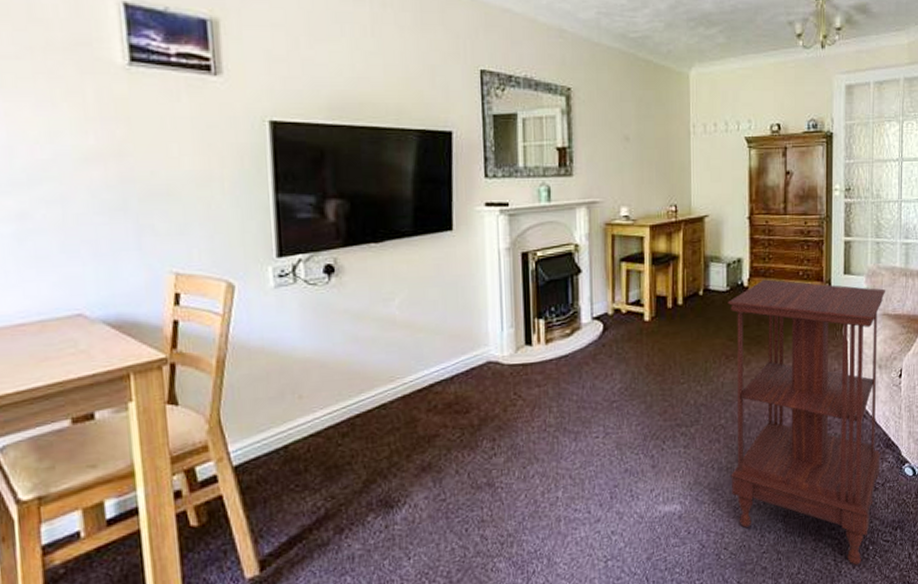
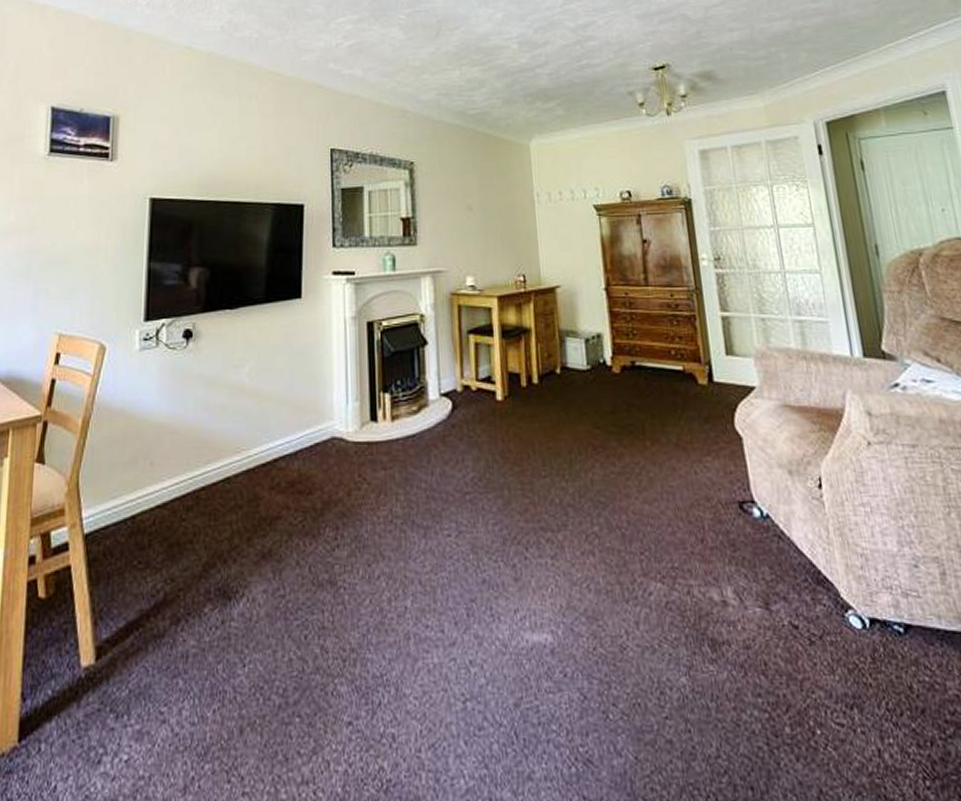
side table: present [728,279,886,565] -> none [589,358,814,757]

